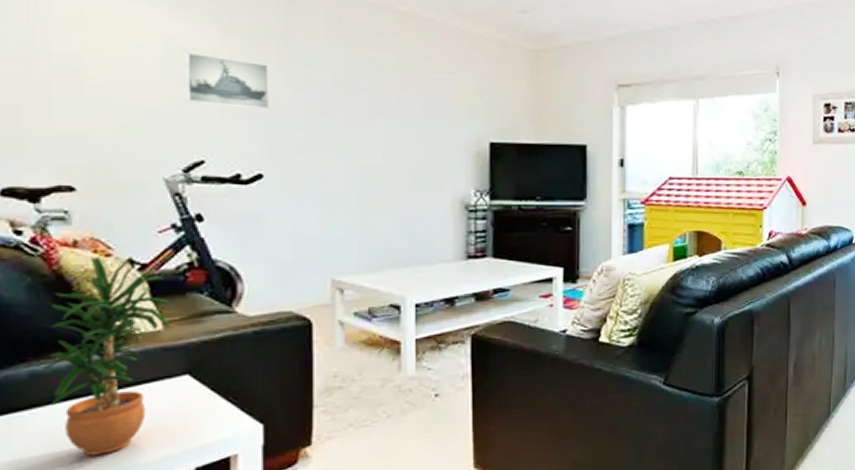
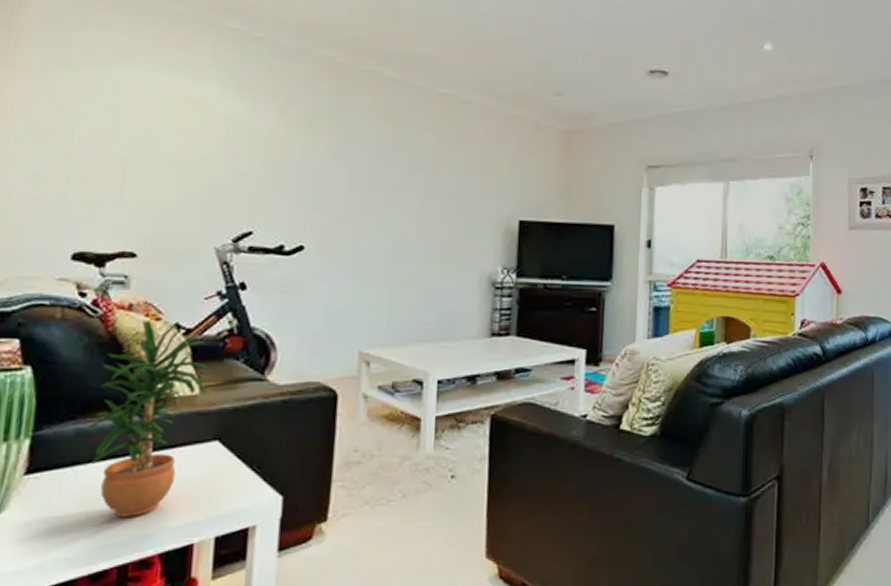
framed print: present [186,52,269,109] -> none [242,130,318,184]

